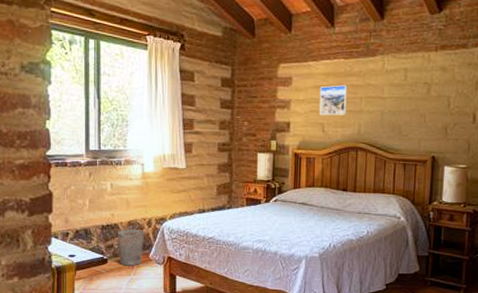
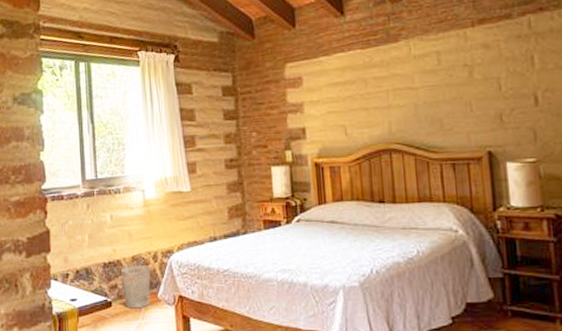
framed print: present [319,85,347,116] -> none [336,78,371,117]

